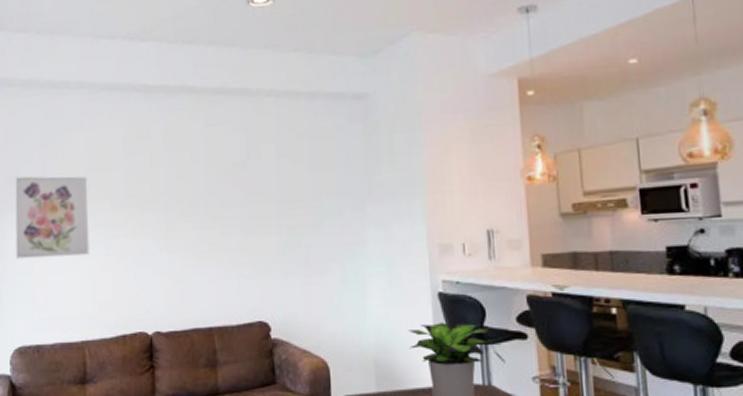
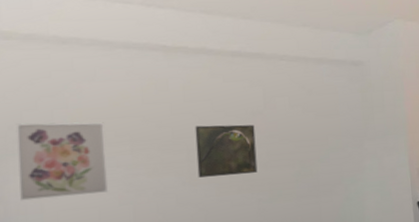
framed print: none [173,179,239,243] -> present [195,124,258,178]

